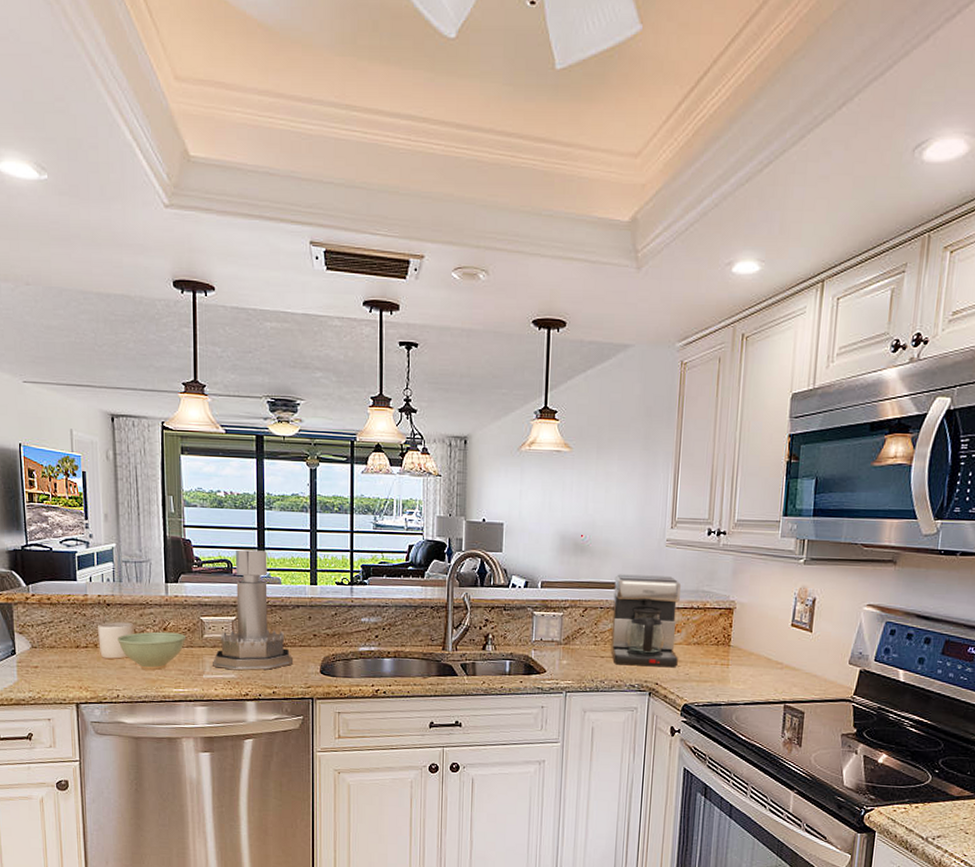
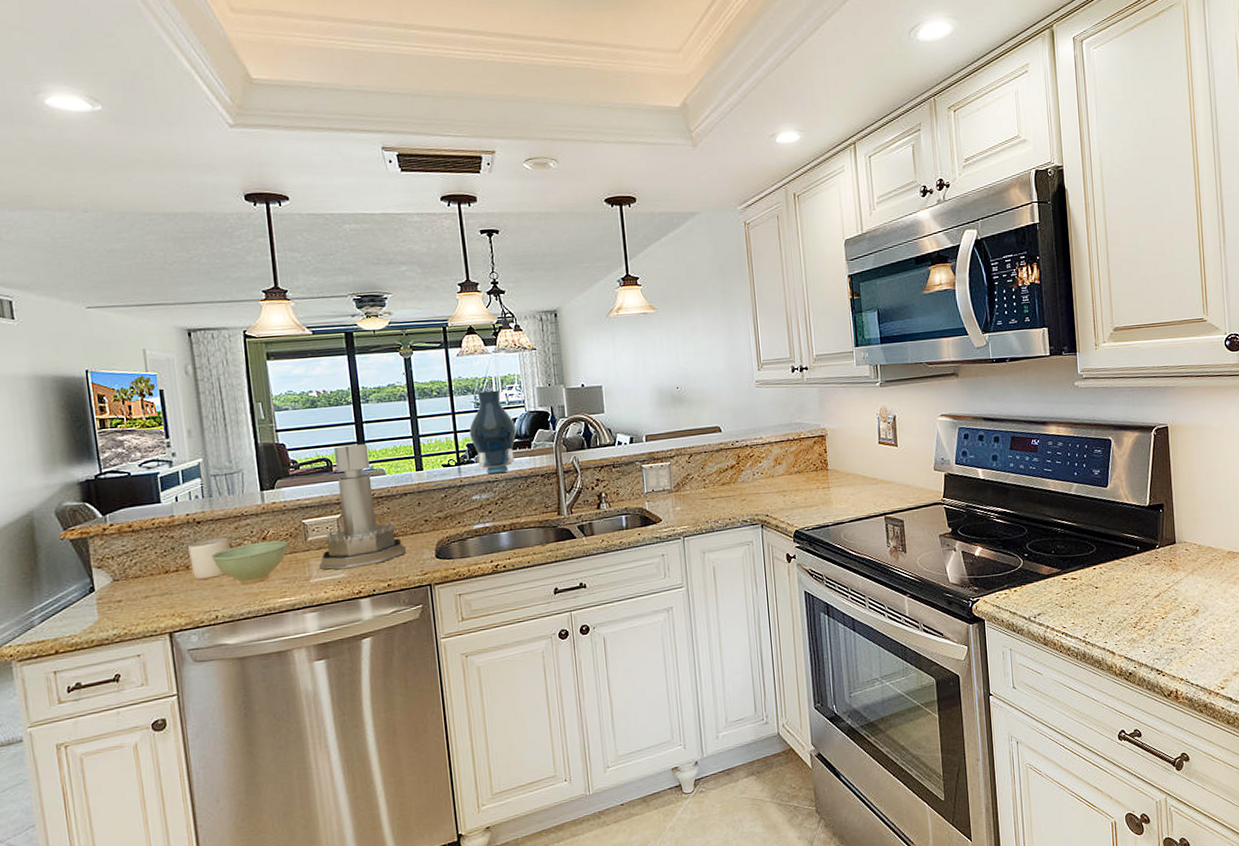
vase: none [366,513,412,599] -> present [469,390,517,474]
coffee maker: present [610,574,682,668] -> none [713,414,784,503]

